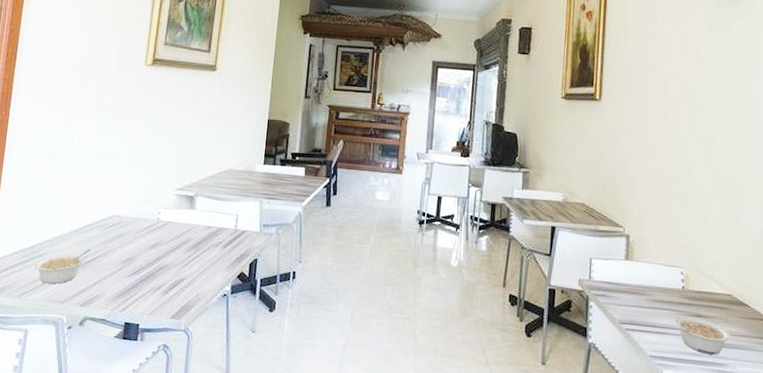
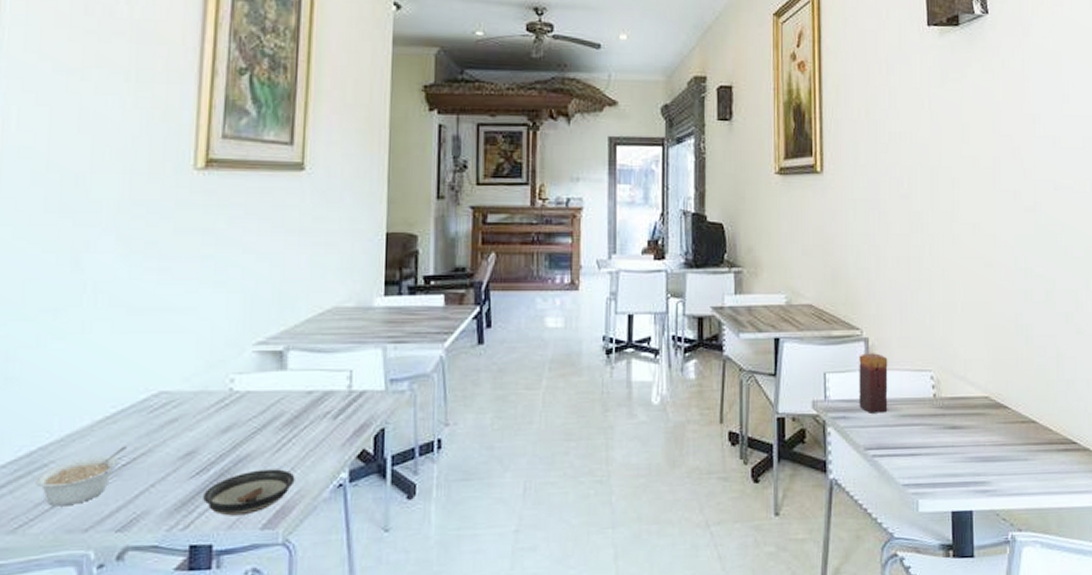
saucer: none [135,276,195,307] -> present [203,469,295,516]
candle: none [618,247,645,296] -> present [859,353,888,413]
legume: present [675,316,730,355] -> none [929,430,991,473]

